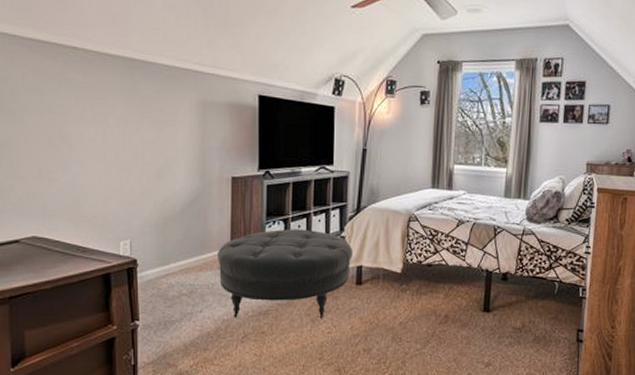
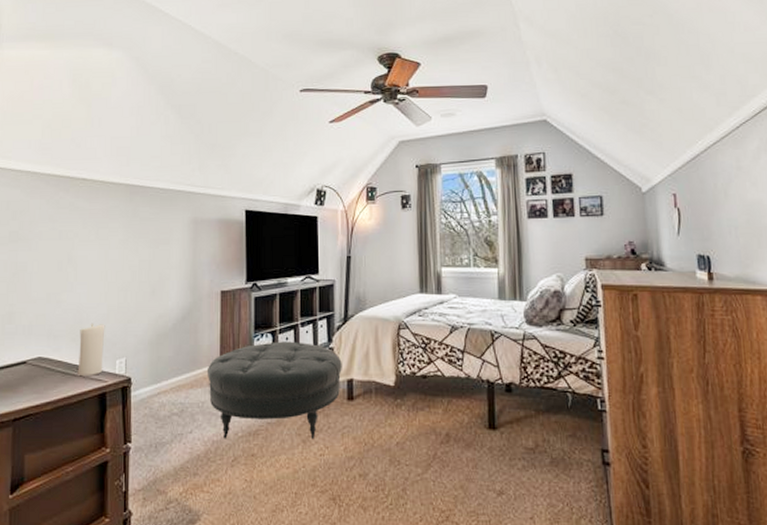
candle: none [78,203,107,257] -> present [77,323,105,377]

